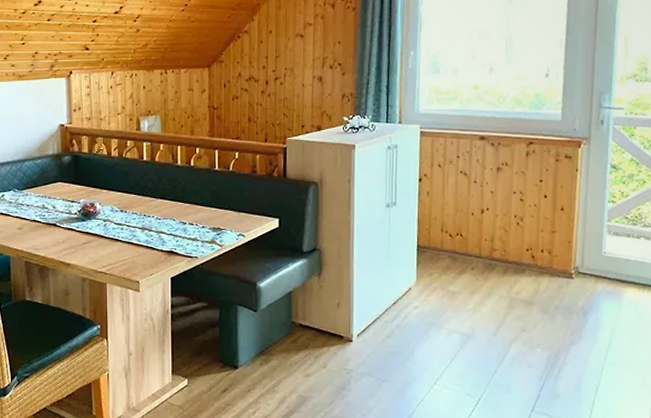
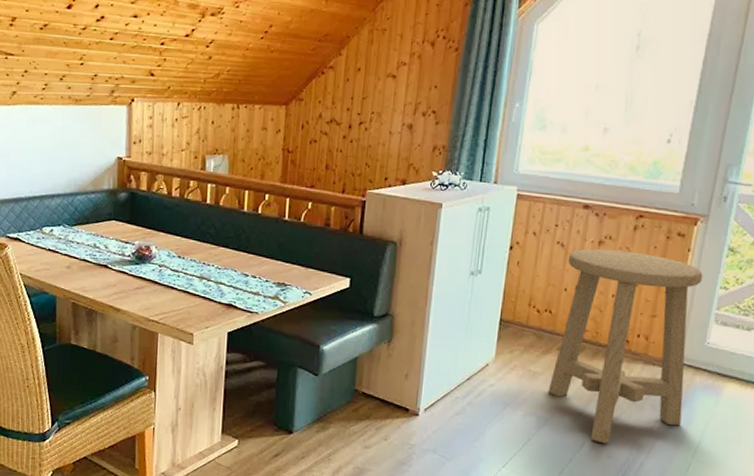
stool: none [467,175,592,354] -> present [548,249,703,444]

